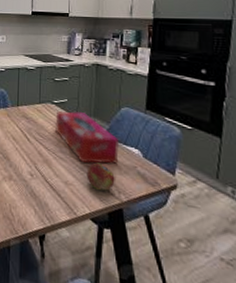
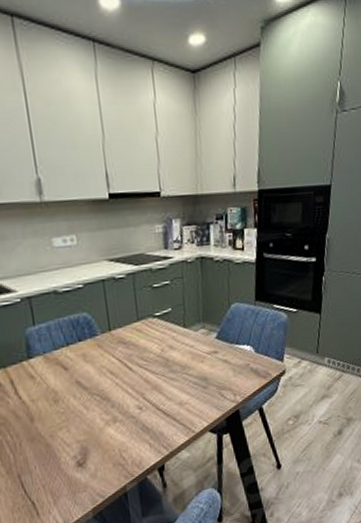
tissue box: present [55,111,120,164] -> none [160,319,233,376]
fruit: present [86,162,115,191] -> none [201,371,230,400]

